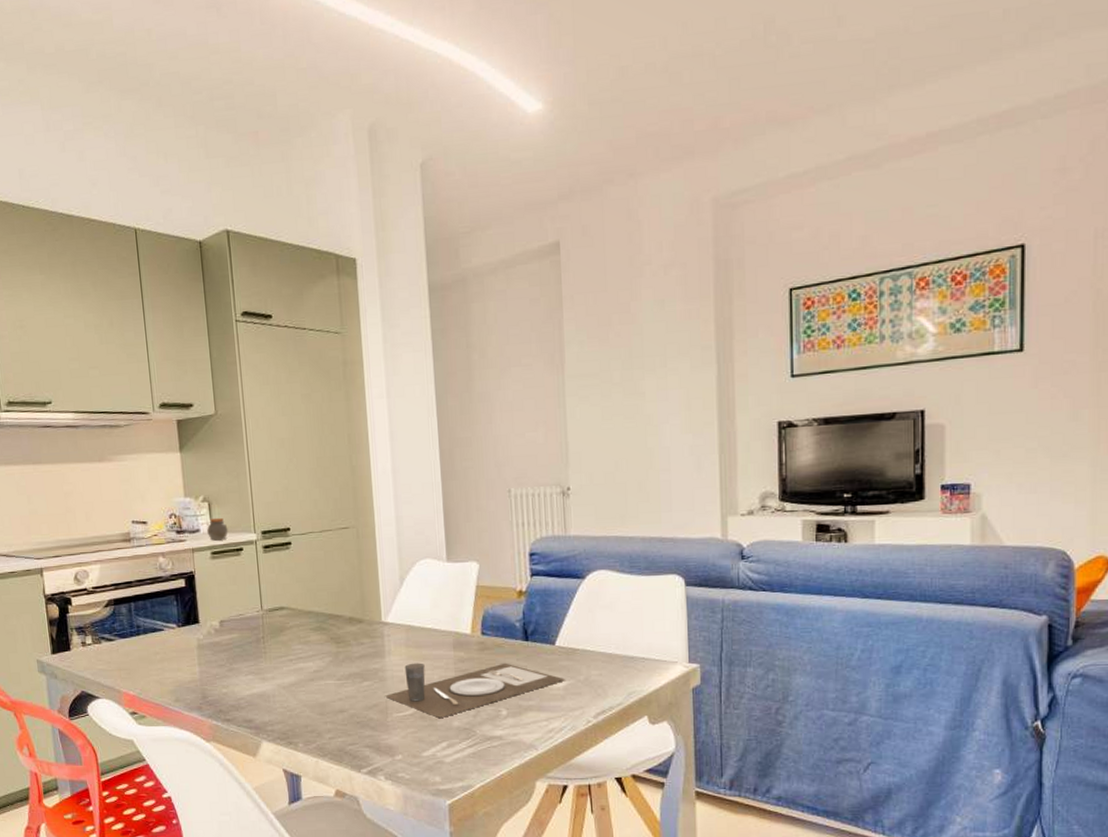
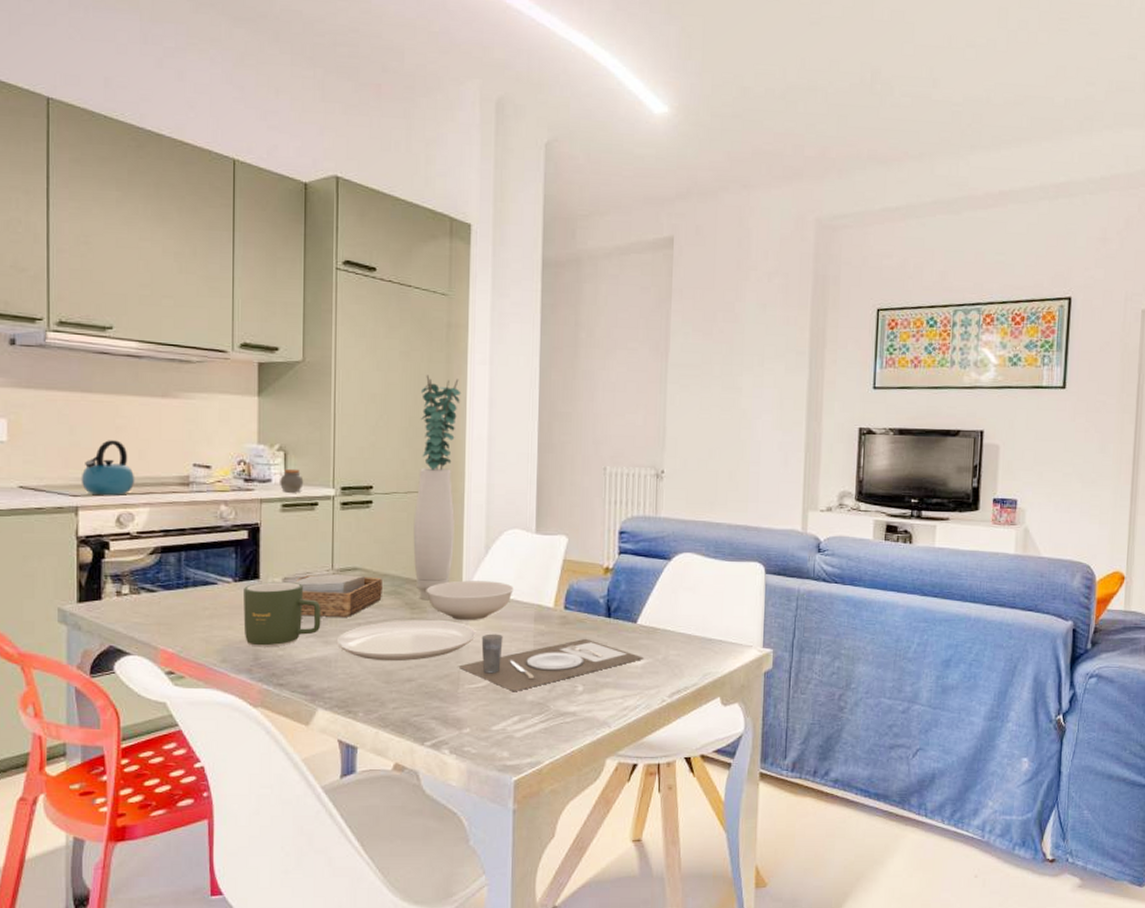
kettle: none [41,505,86,556] -> present [81,440,135,495]
mug: none [187,624,257,686] -> present [243,581,321,647]
napkin holder: none [228,614,309,656] -> present [293,574,384,617]
plate: none [272,653,399,694] -> present [336,620,476,662]
vase: none [324,415,370,634] -> present [413,375,461,601]
bowl: none [348,611,431,652] -> present [426,580,514,621]

